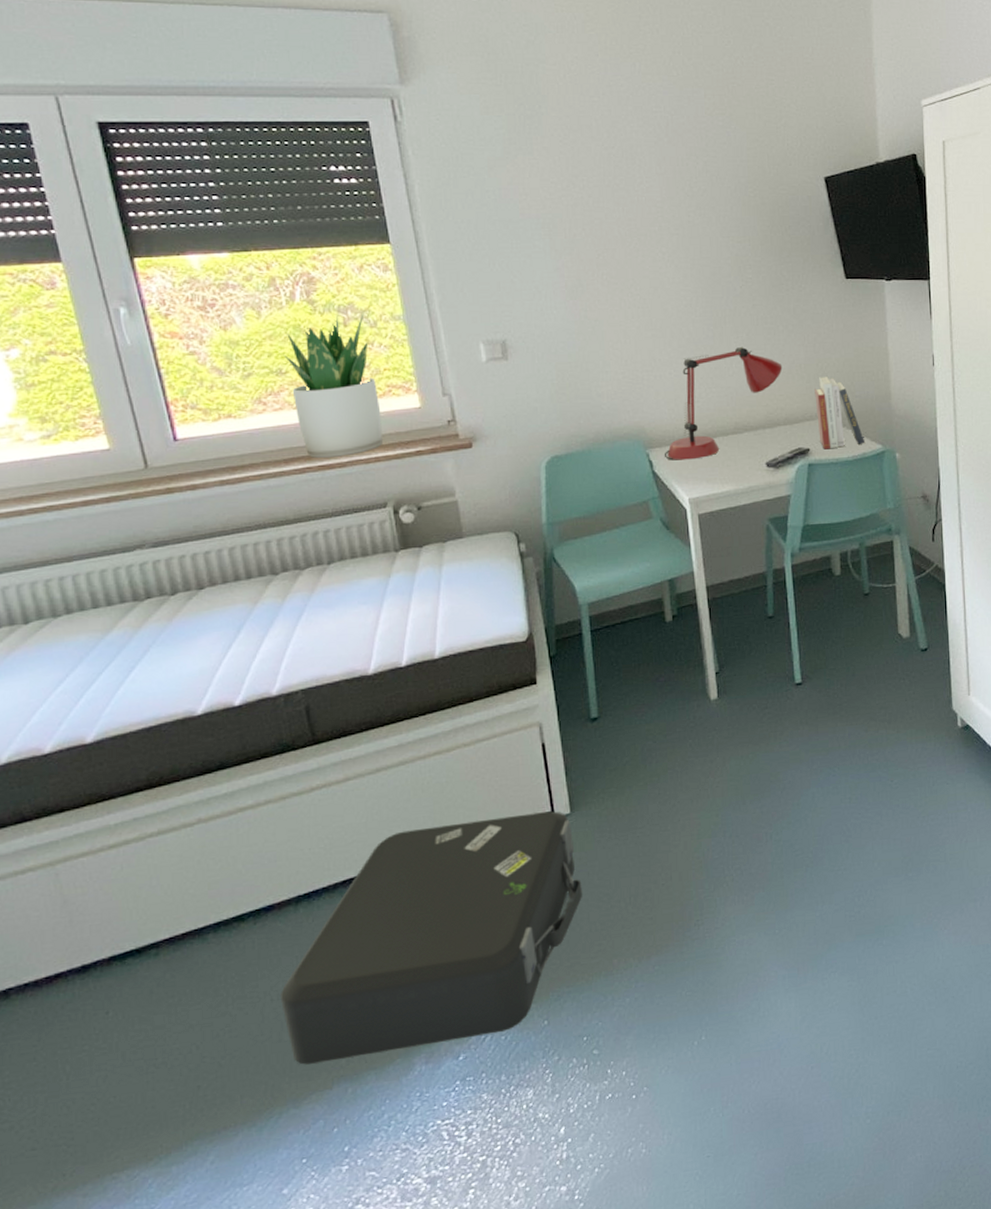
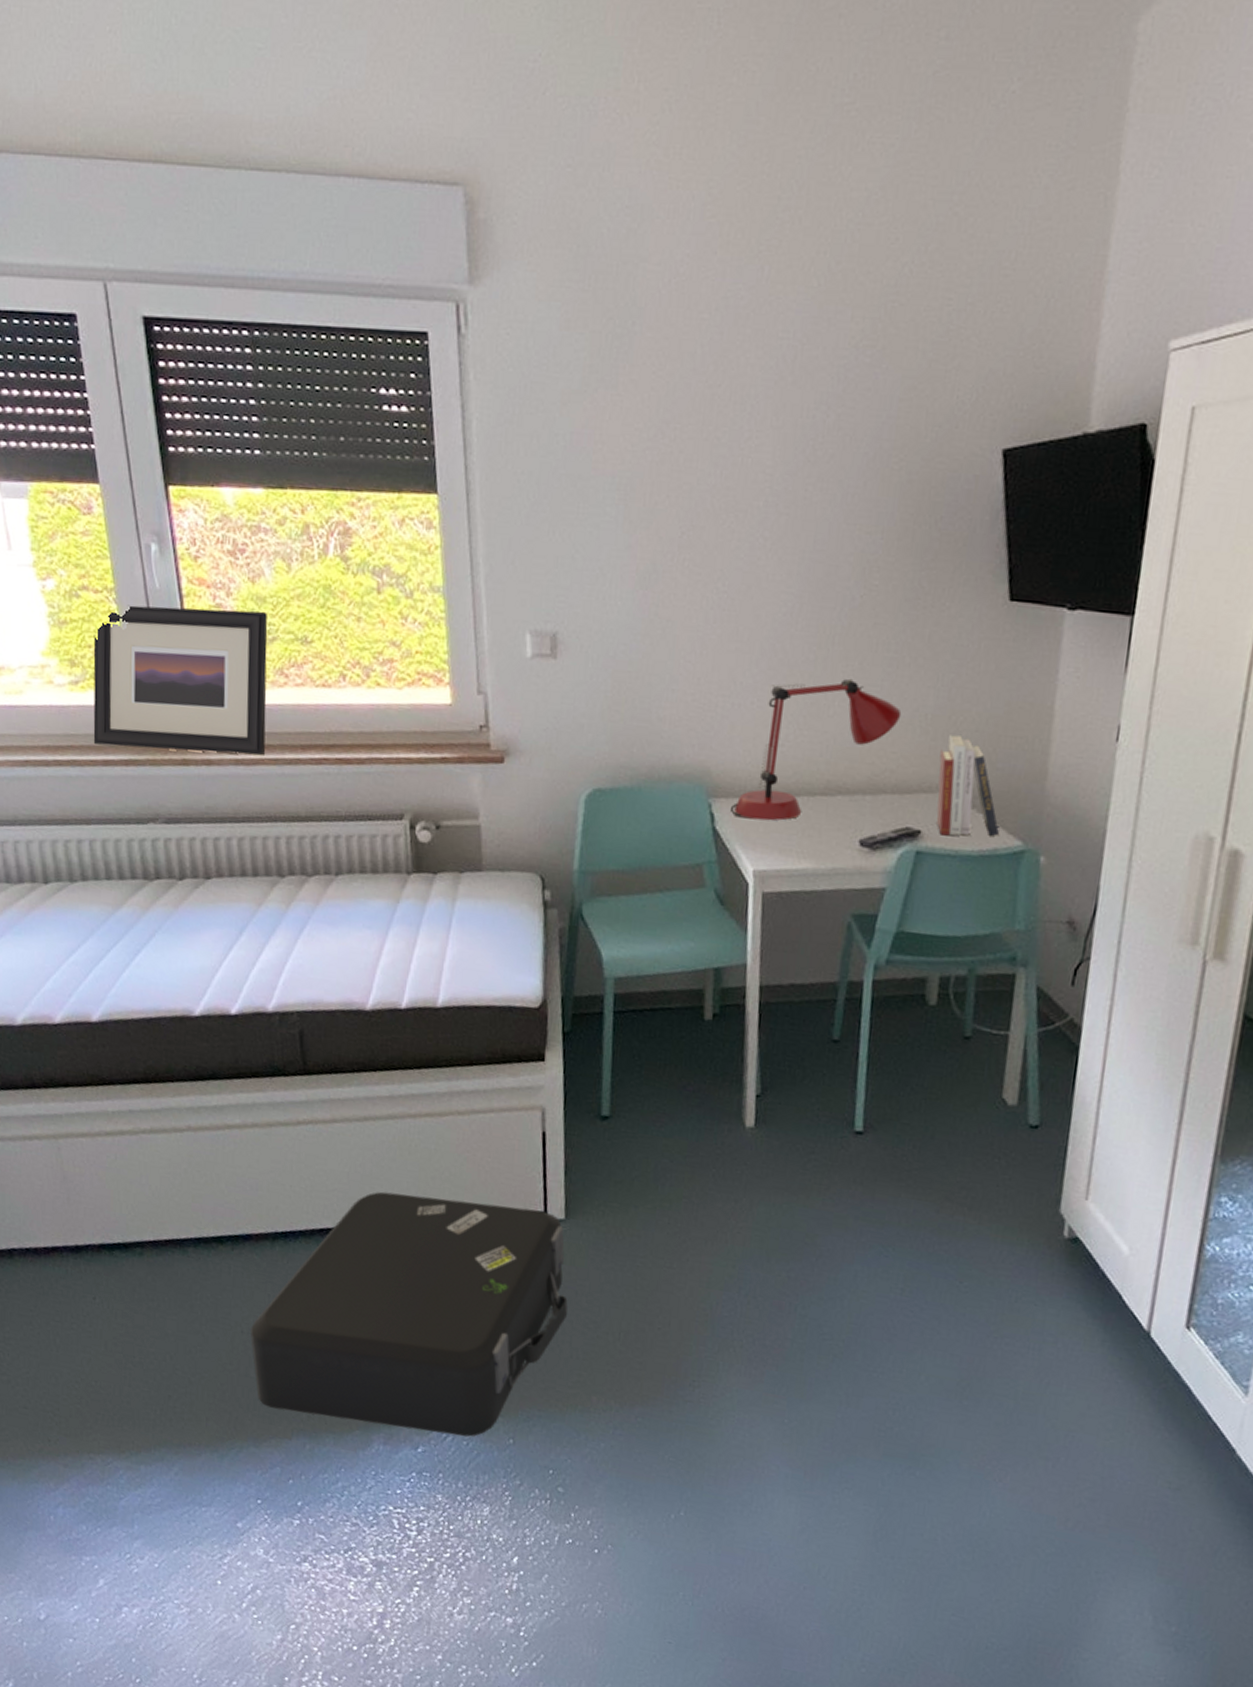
picture frame: none [64,353,249,488] -> present [93,605,268,756]
planter: present [283,312,384,459] -> none [310,577,408,752]

